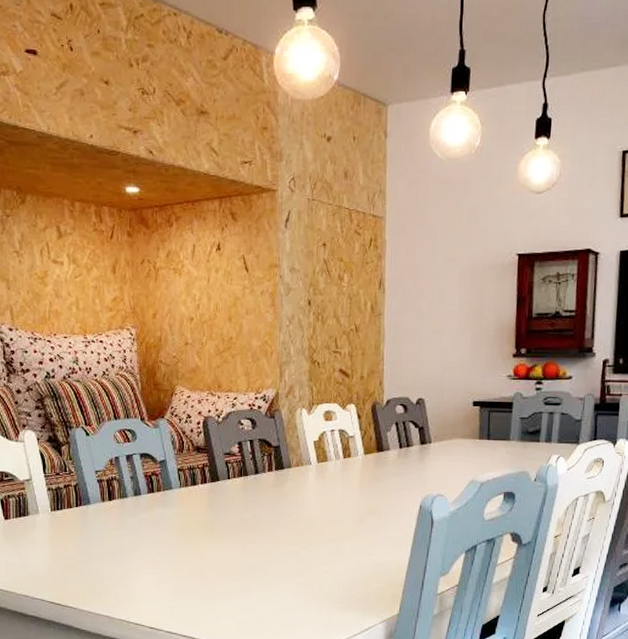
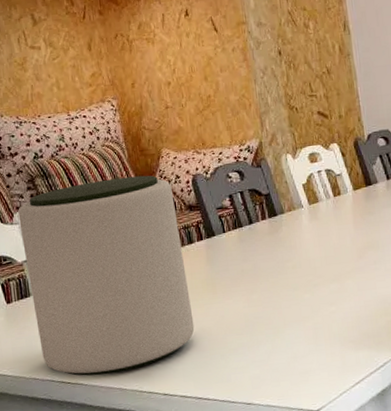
plant pot: none [24,409,188,602] -> present [18,175,195,376]

